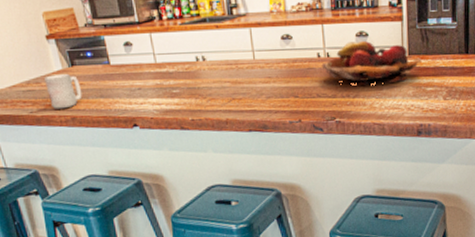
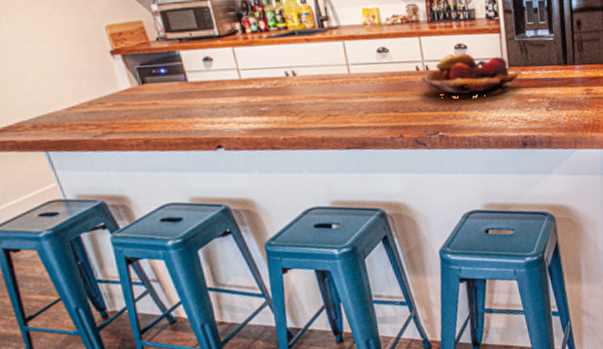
mug: present [45,73,82,109] -> none [110,92,156,132]

